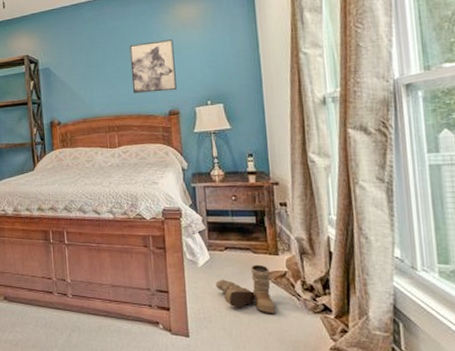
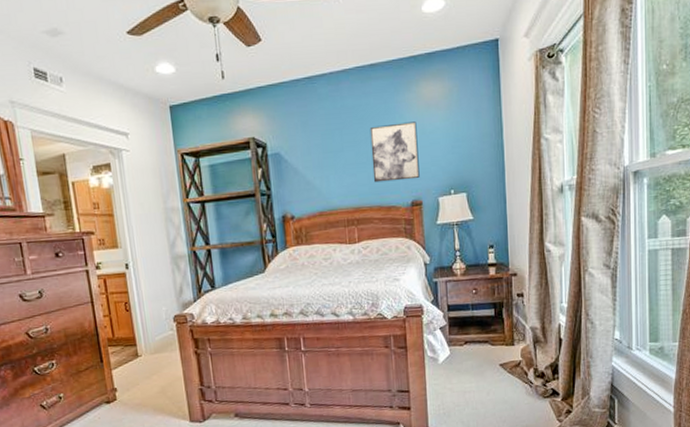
boots: present [215,265,276,314] -> none [455,356,510,403]

